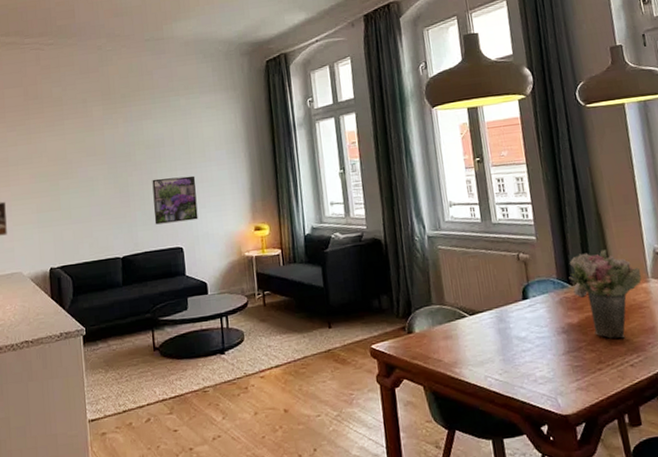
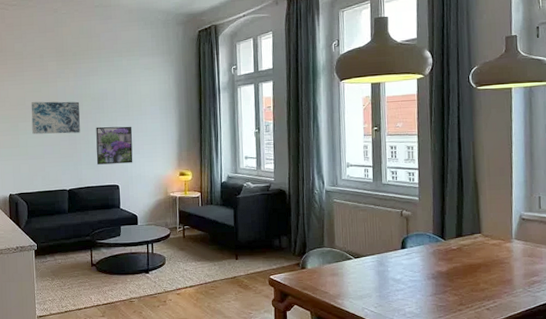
wall art: none [73,150,134,194] -> present [31,101,80,135]
flower bouquet: present [568,249,642,339] -> none [443,212,507,287]

